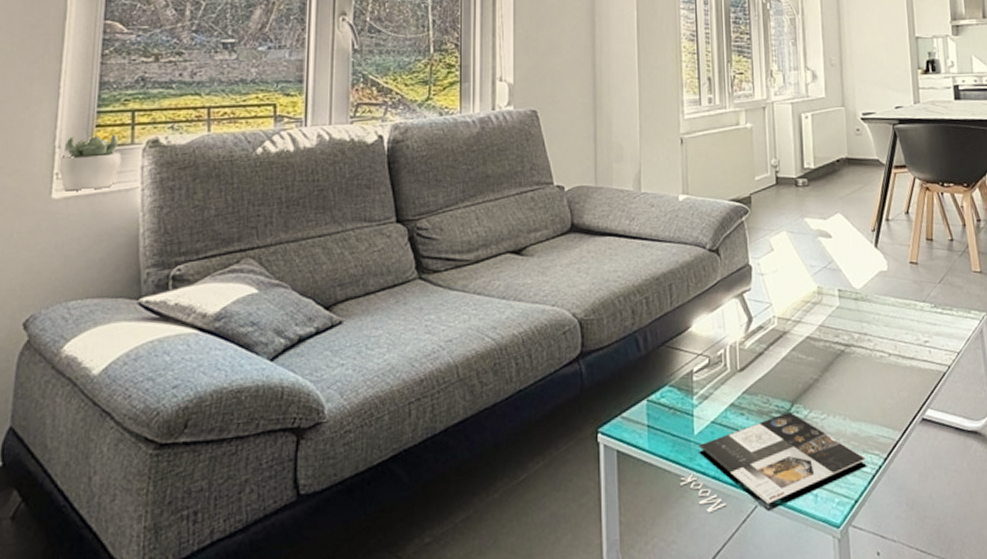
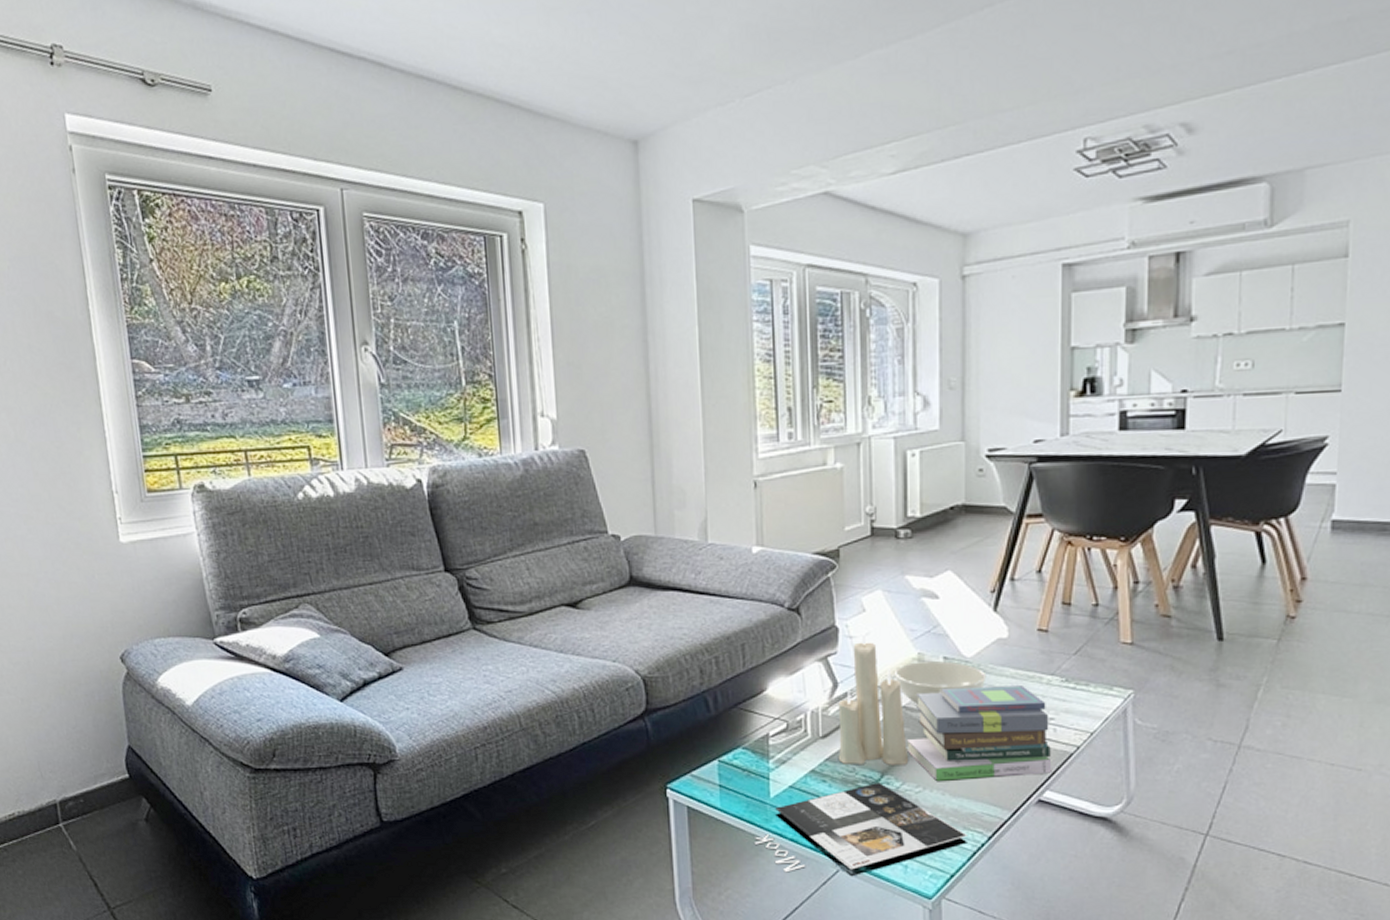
succulent plant: present [59,134,122,191] -> none [120,479,175,536]
candle: none [753,270,815,396] -> present [838,633,909,765]
bowl: none [799,293,873,335] -> present [895,661,987,705]
books: none [811,313,931,408] -> present [906,686,1052,782]

